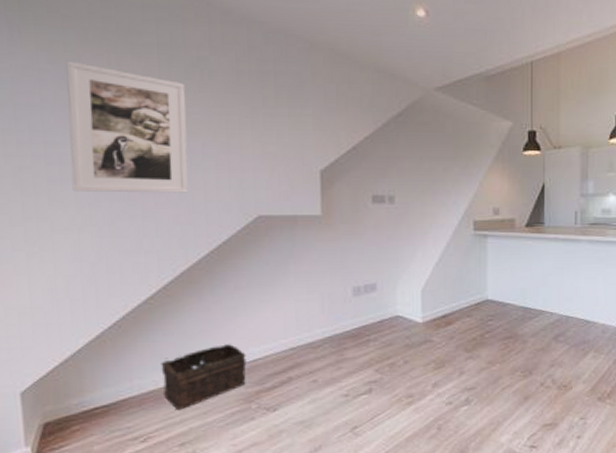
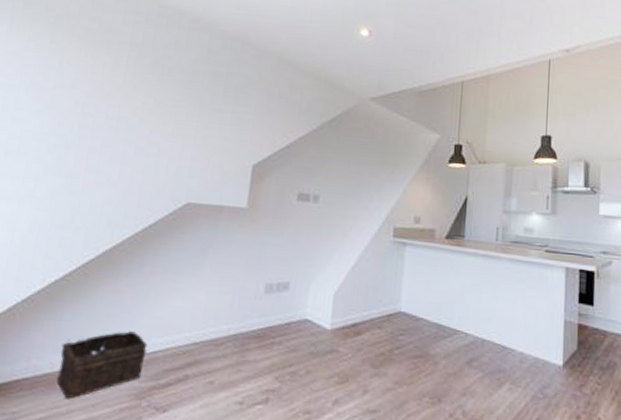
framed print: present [66,60,189,193] -> none [25,51,146,175]

